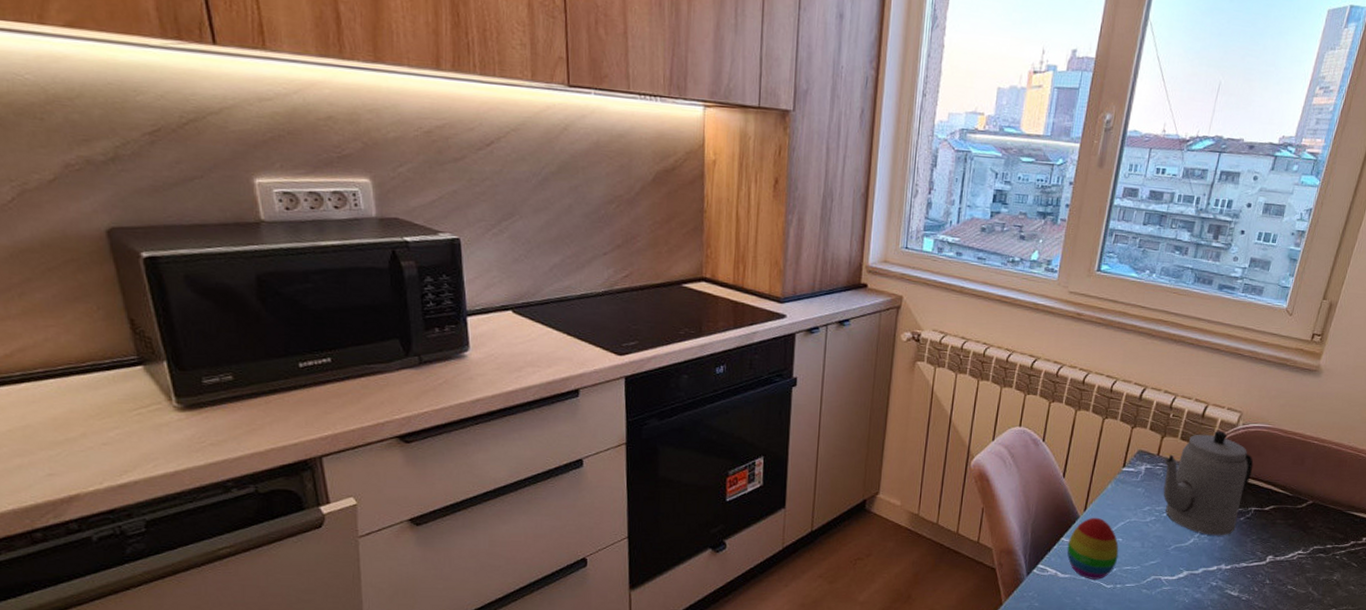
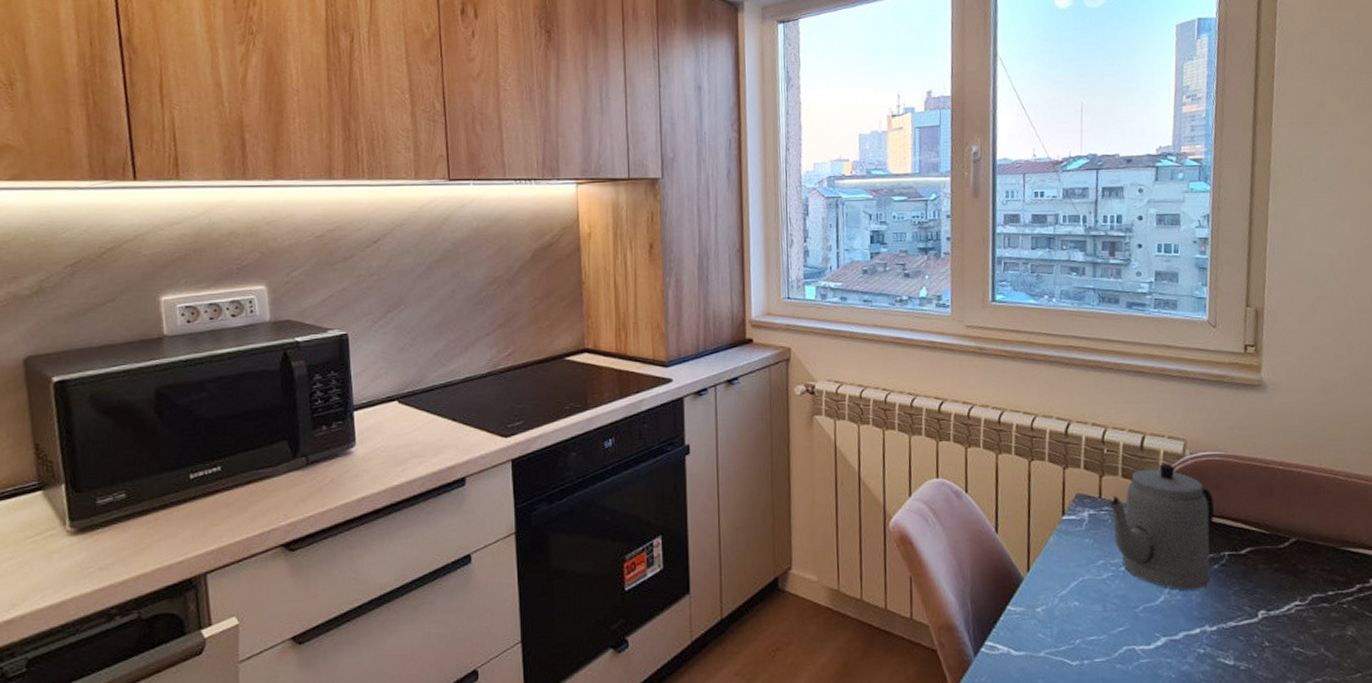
decorative egg: present [1067,517,1119,580] -> none [1015,578,1079,656]

